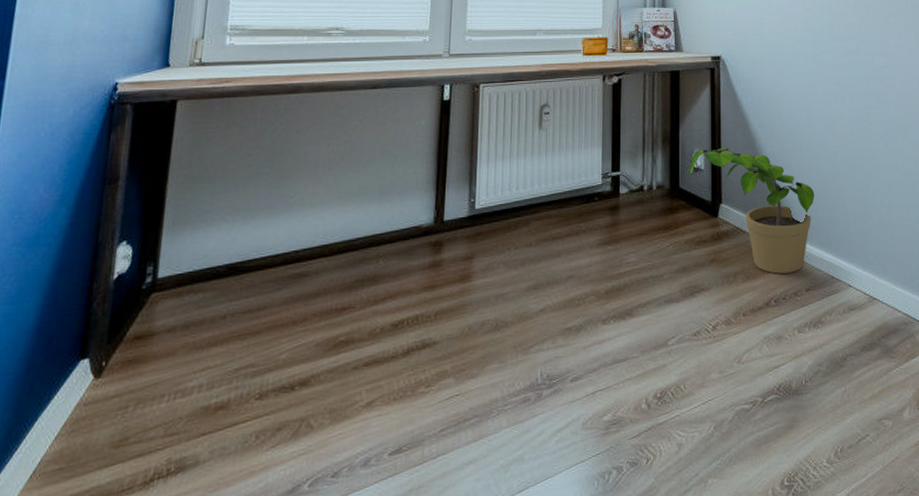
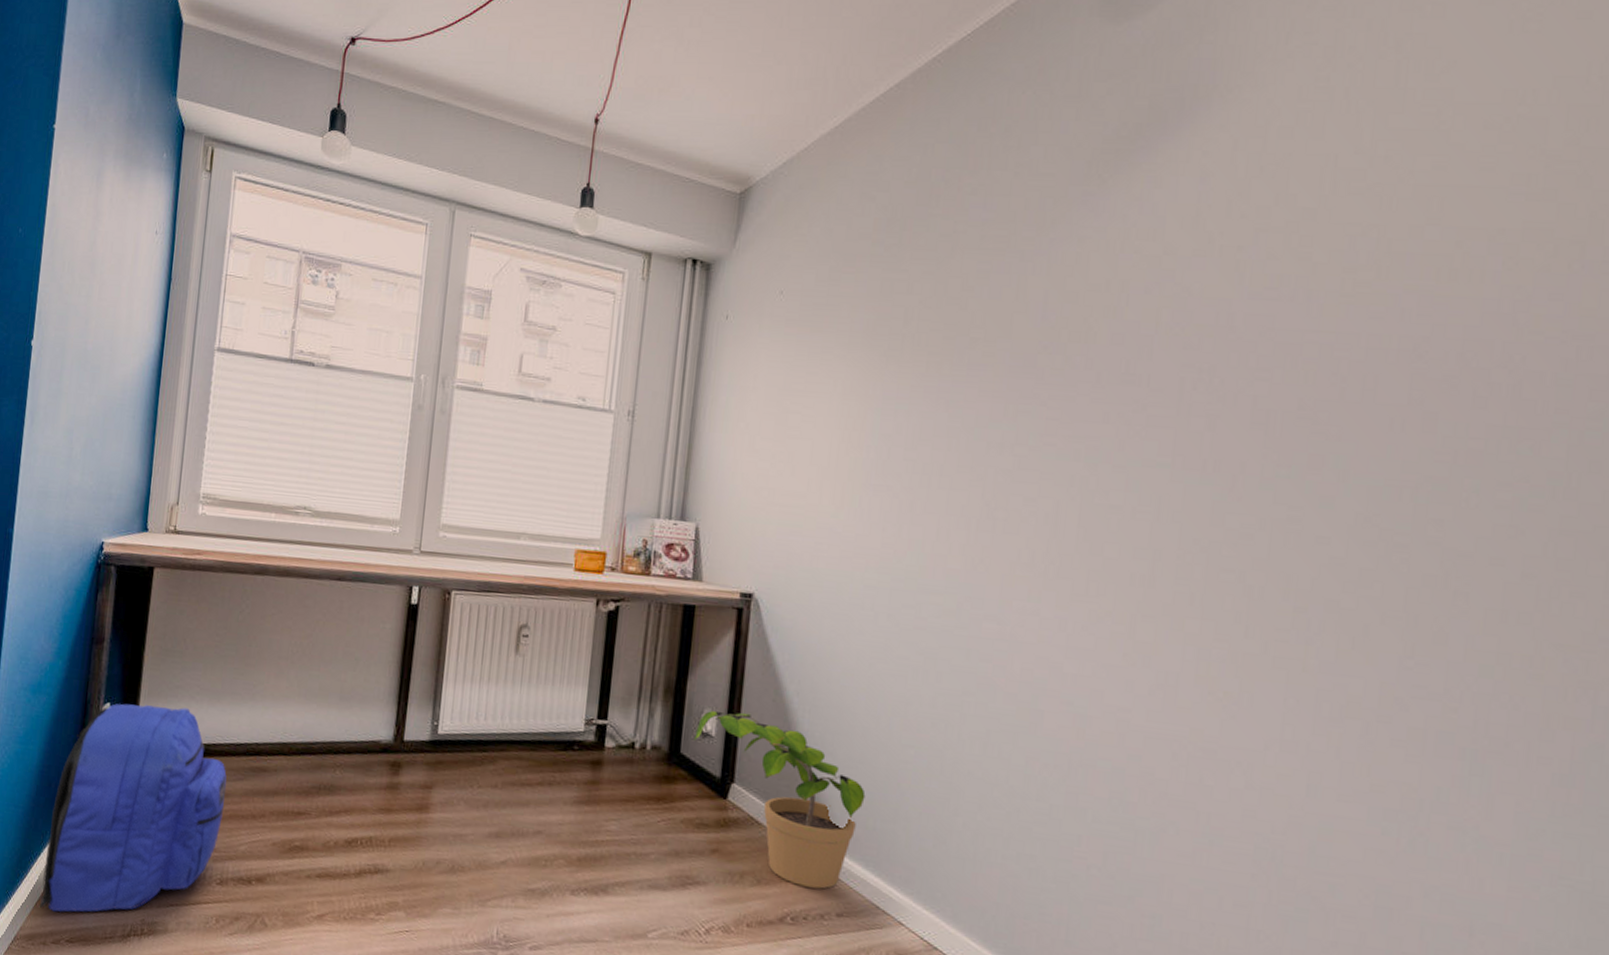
backpack: none [35,231,264,479] -> present [39,703,227,912]

